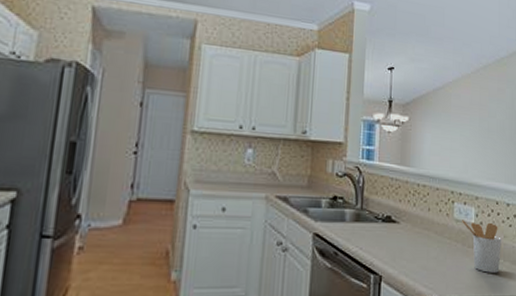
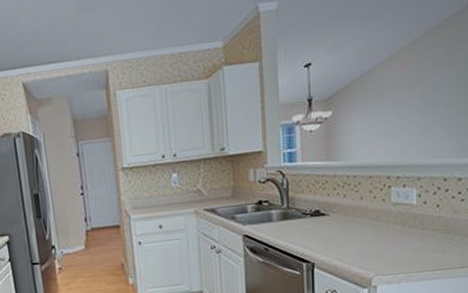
utensil holder: present [461,220,502,273] -> none [400,200,452,249]

